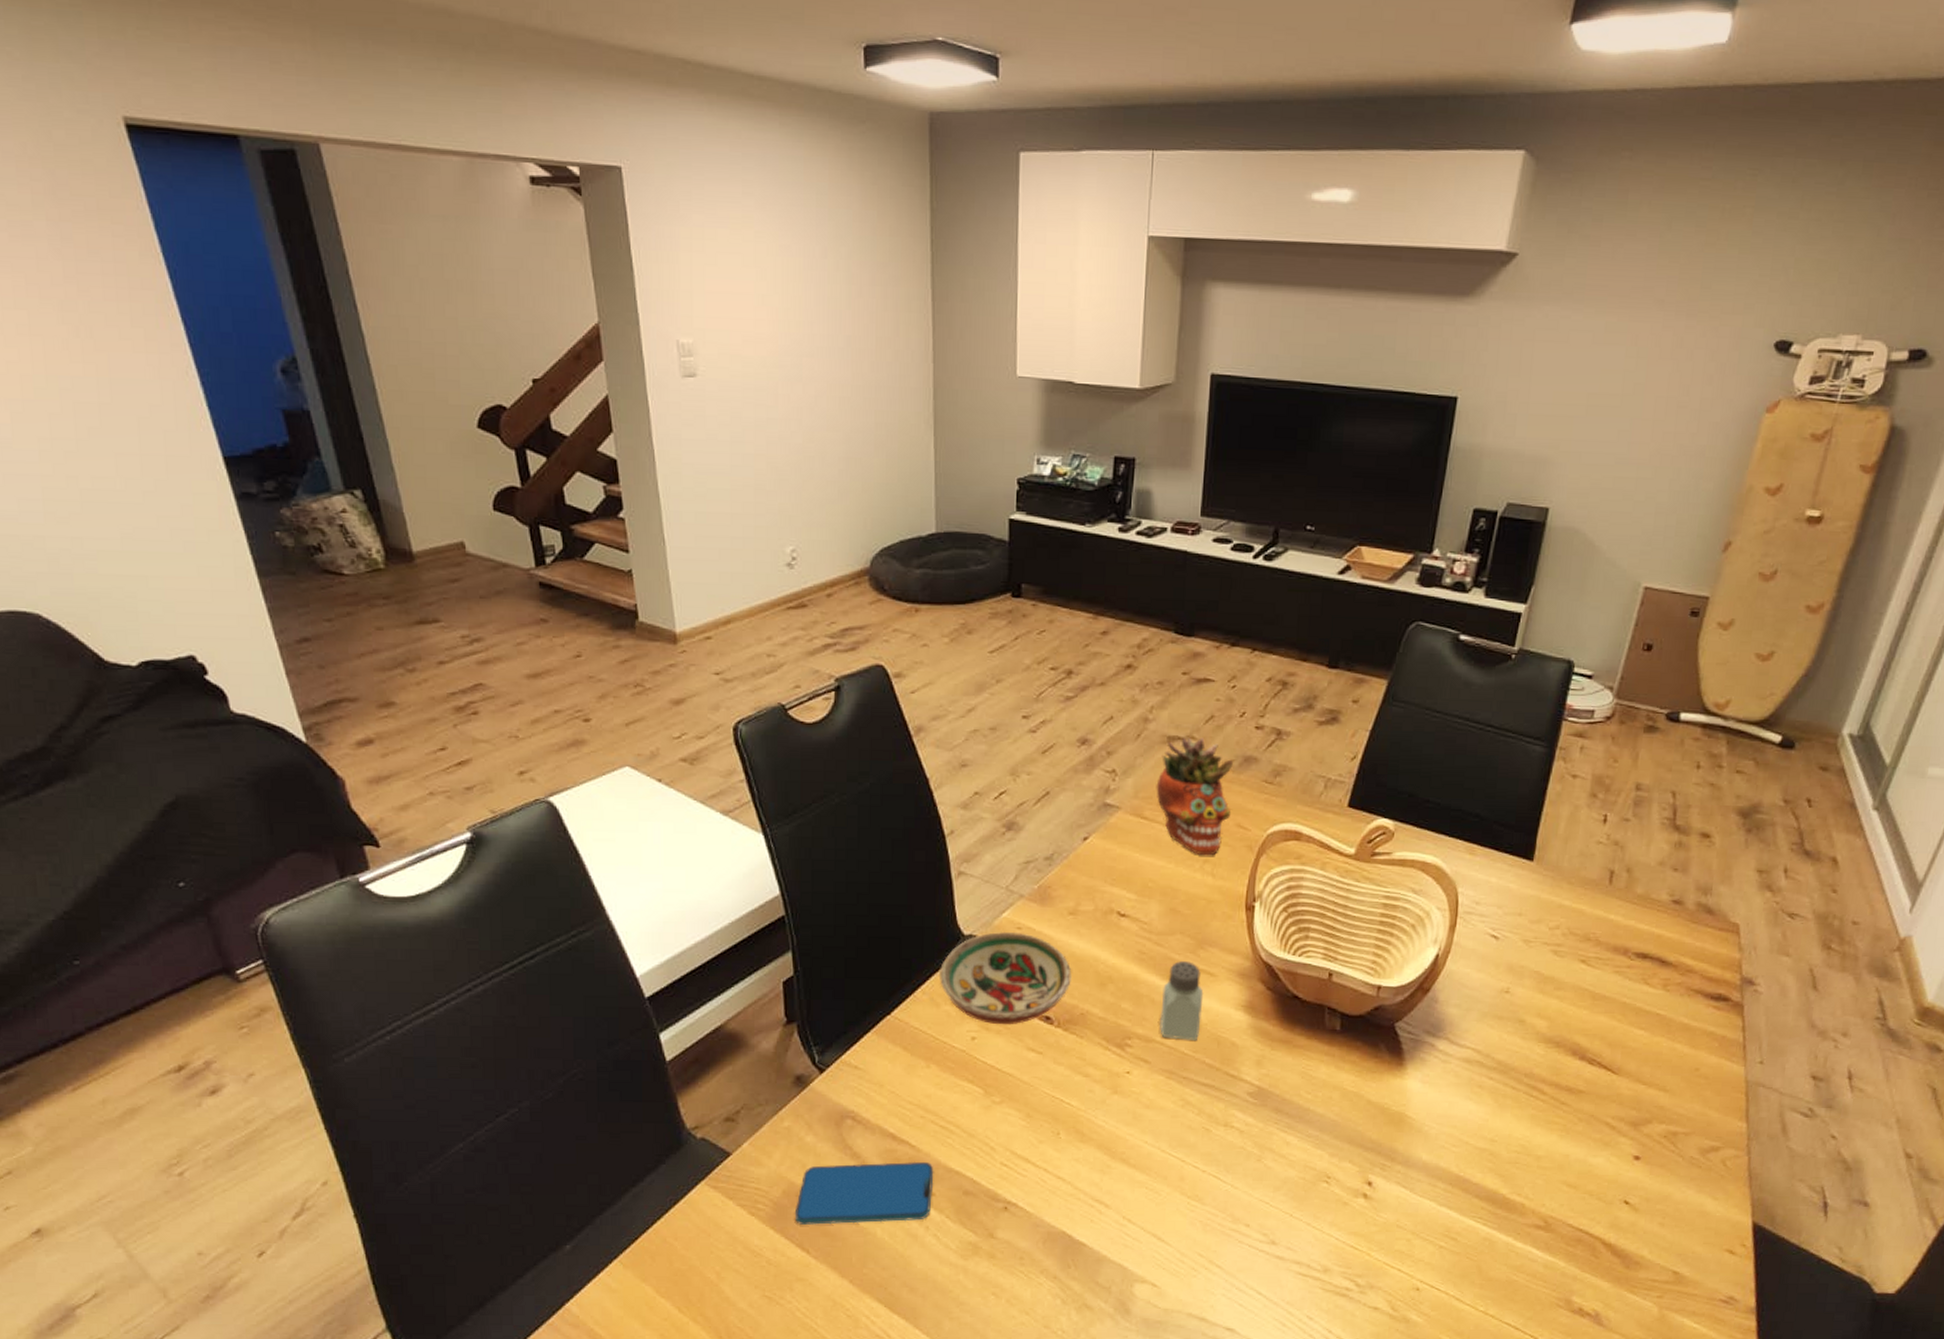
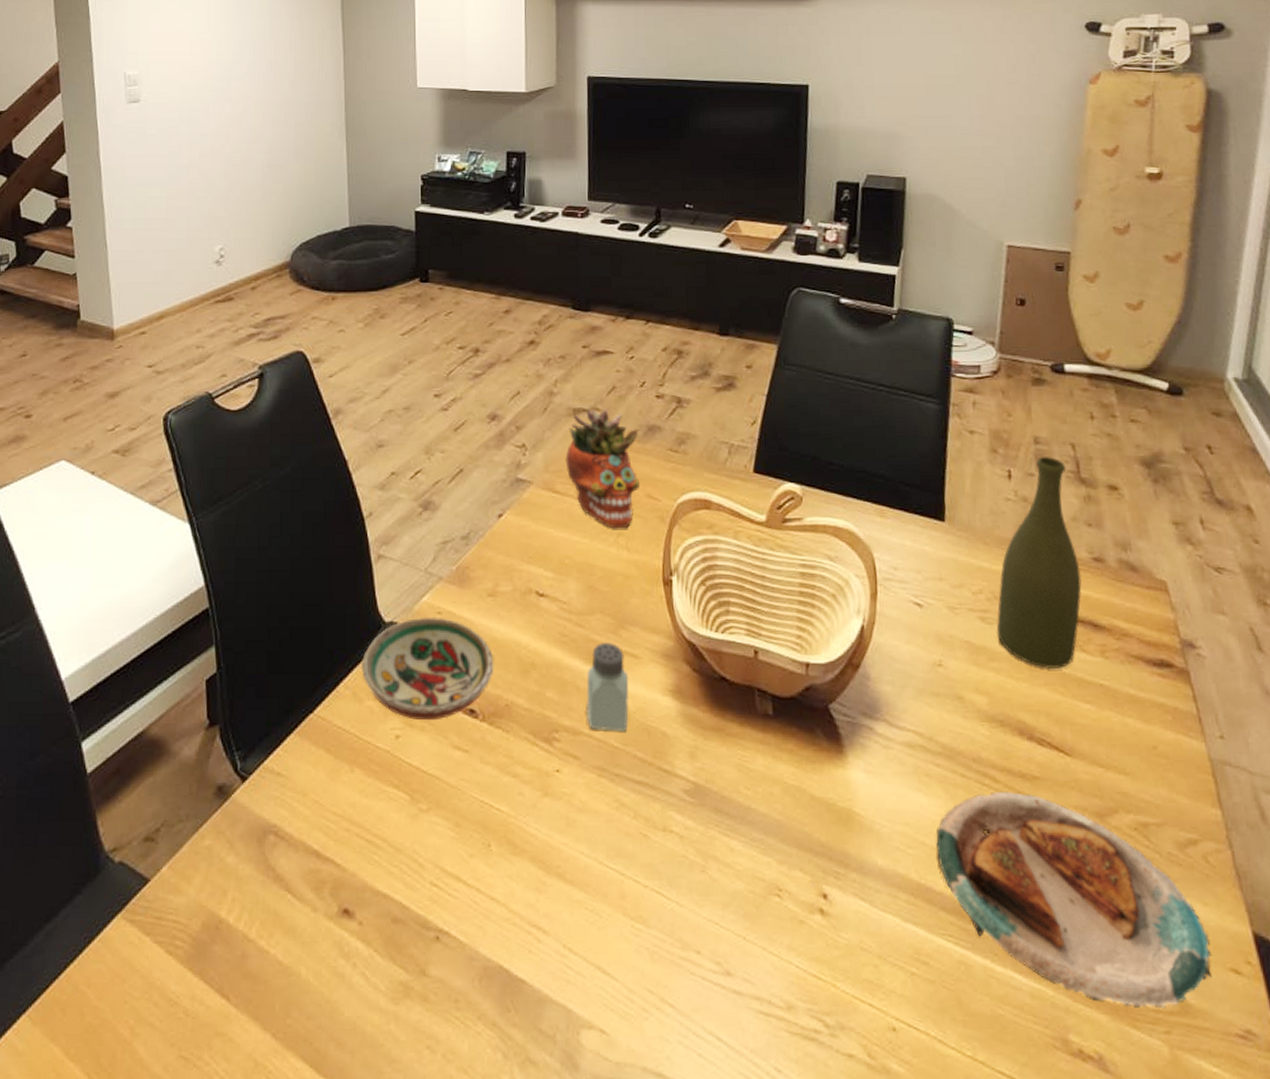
smartphone: present [794,1161,934,1225] -> none [214,883,361,965]
plate: none [1478,1102,1714,1279] -> present [936,791,1212,1009]
bottle: none [1567,803,1663,998] -> present [997,457,1082,668]

